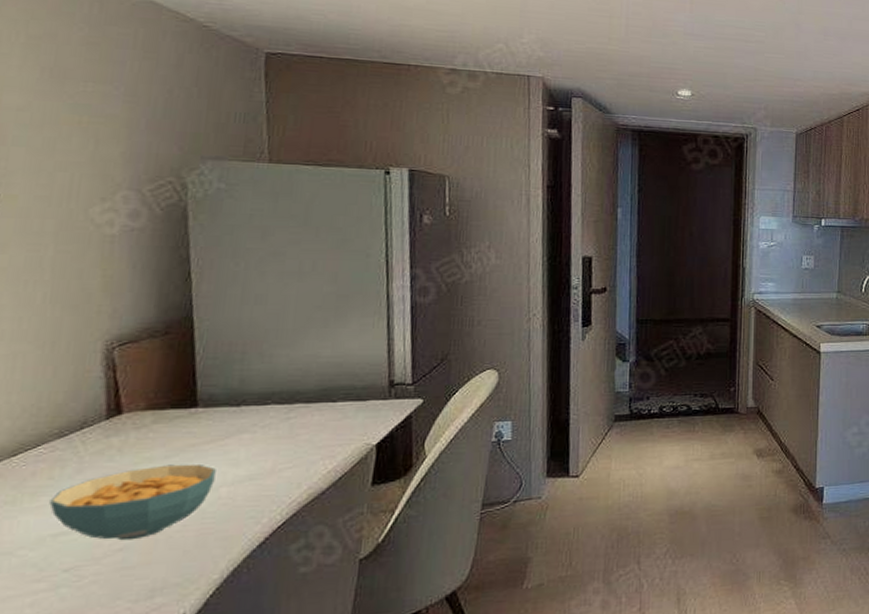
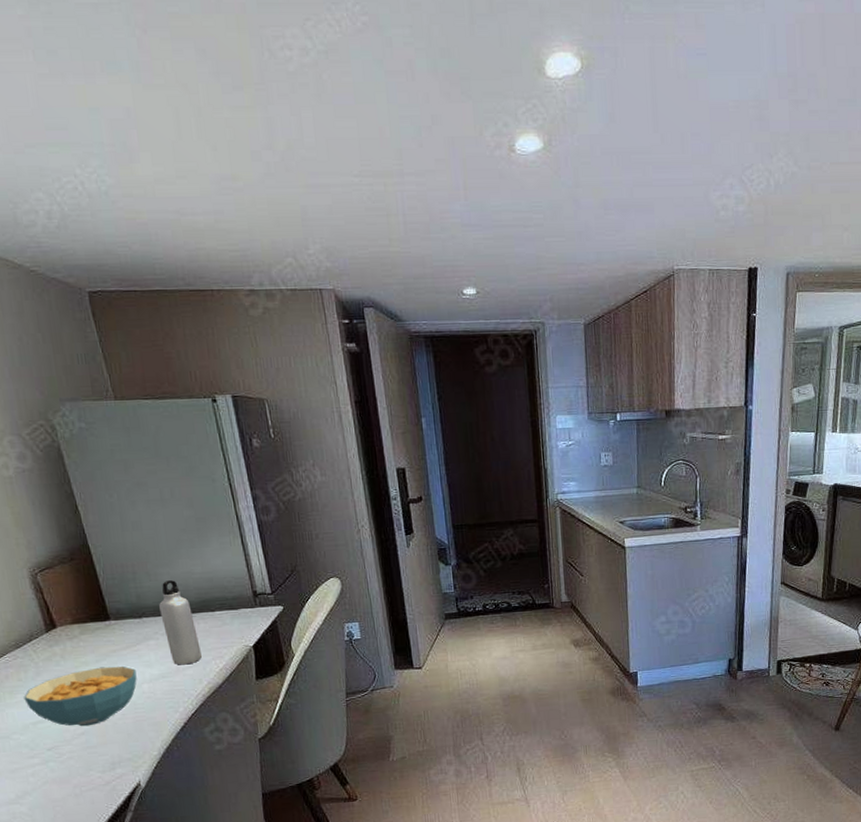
water bottle: none [265,364,309,465] -> present [159,580,203,665]

